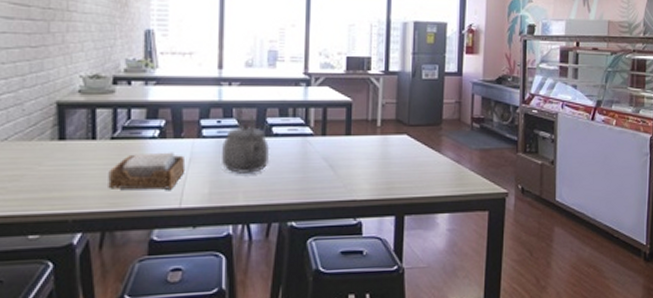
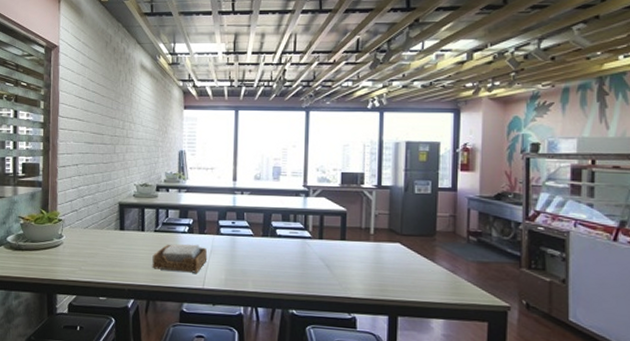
tea kettle: present [222,108,270,173] -> none [235,213,275,266]

